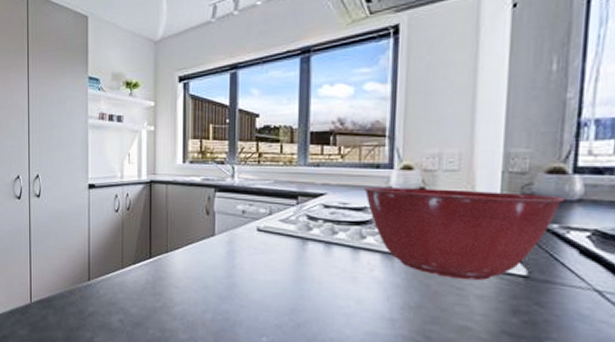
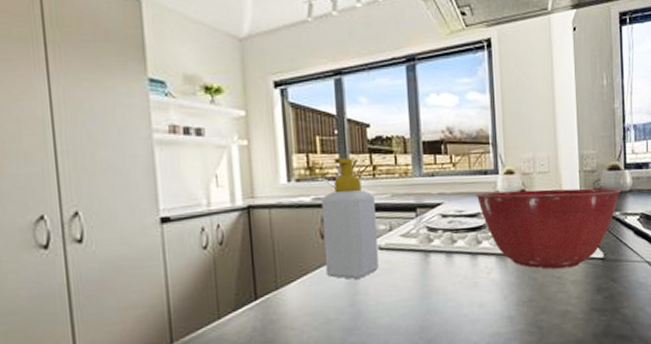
soap bottle: none [208,145,257,254] -> present [321,158,379,279]

